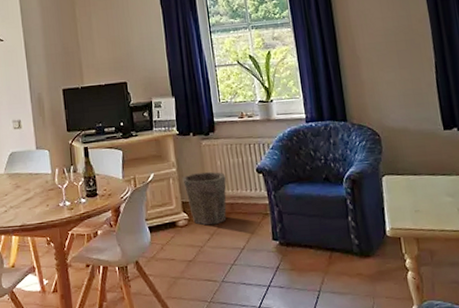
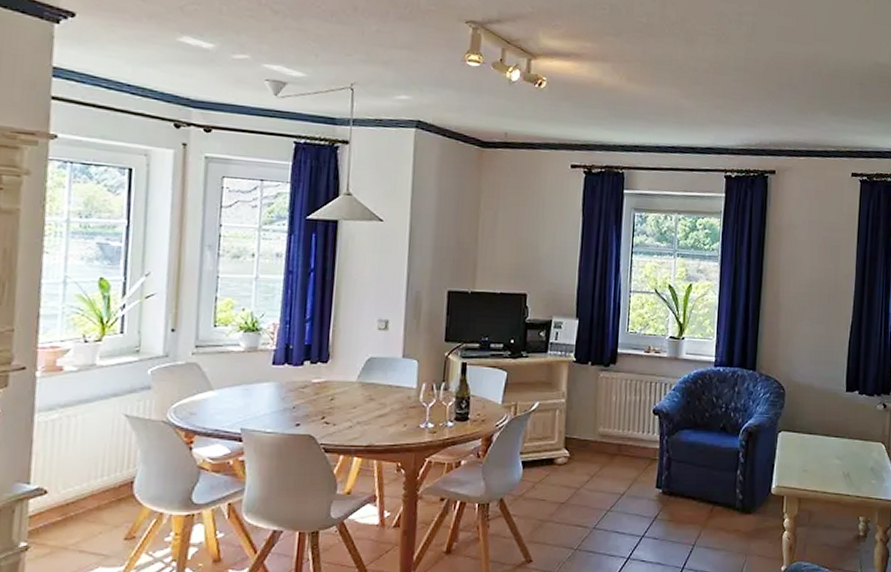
waste bin: present [182,171,227,226] -> none [570,406,619,466]

